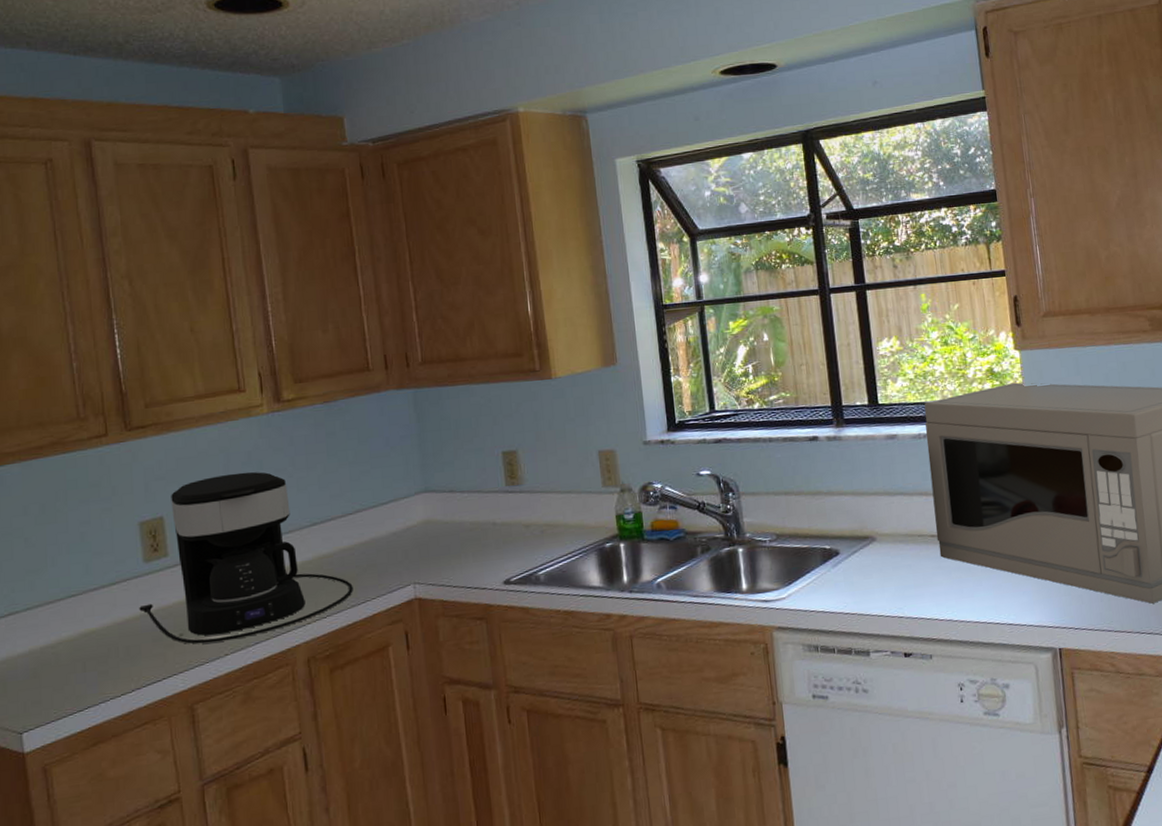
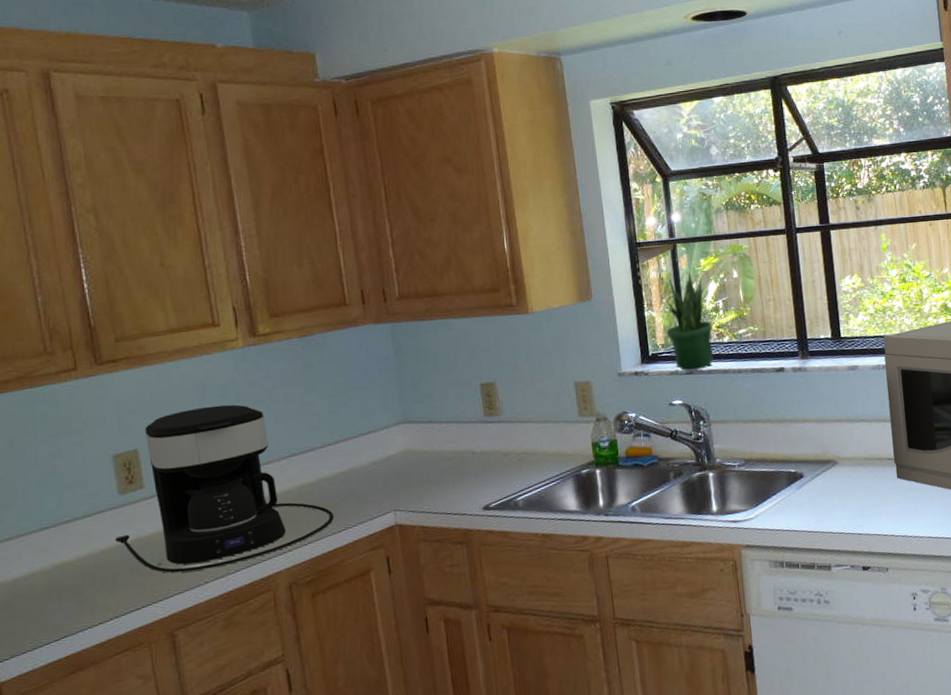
planter: none [691,335,744,440] -> present [663,272,714,372]

